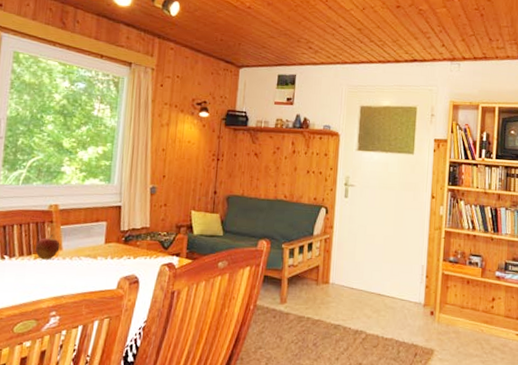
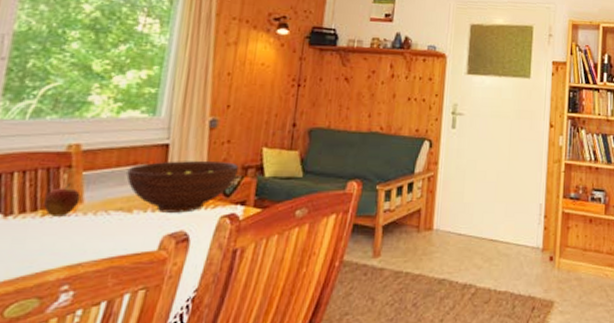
fruit bowl: none [92,219,174,261] -> present [126,160,240,213]

